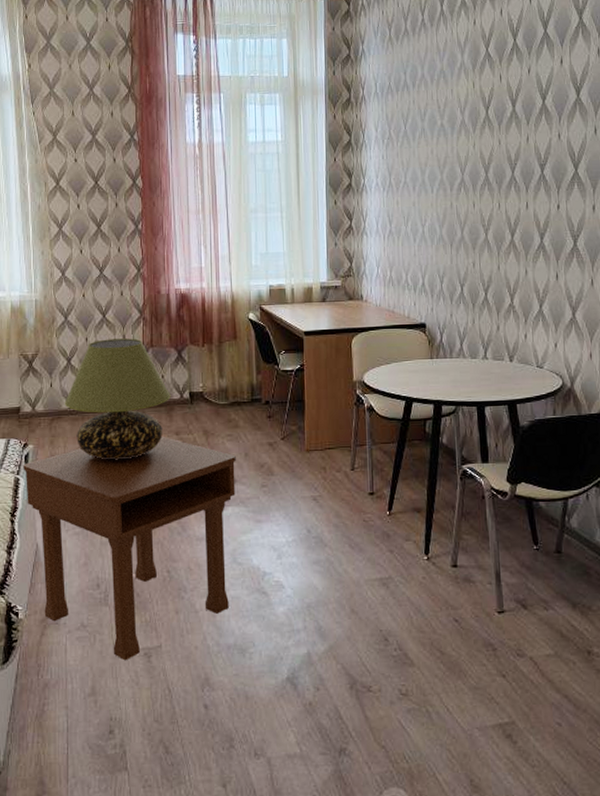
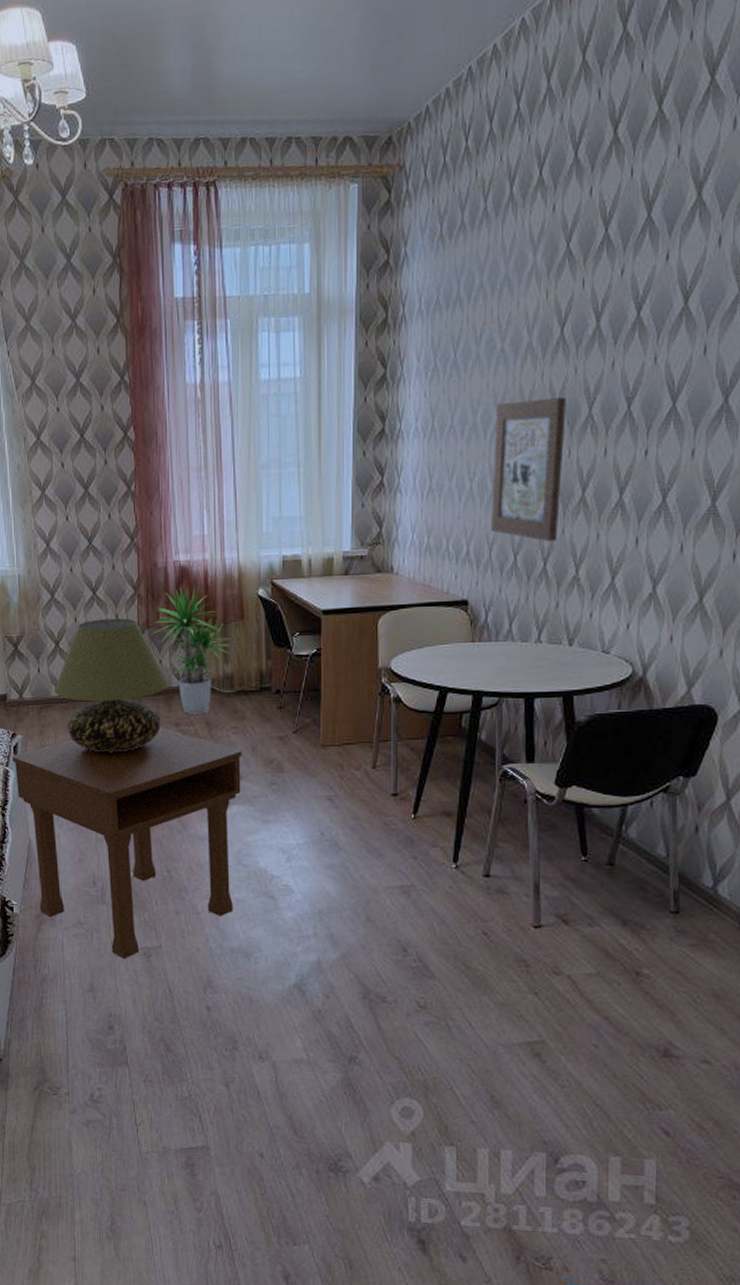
potted plant: none [155,309,225,424] -> present [152,585,230,714]
wall art: none [439,162,495,277] -> present [491,397,566,542]

